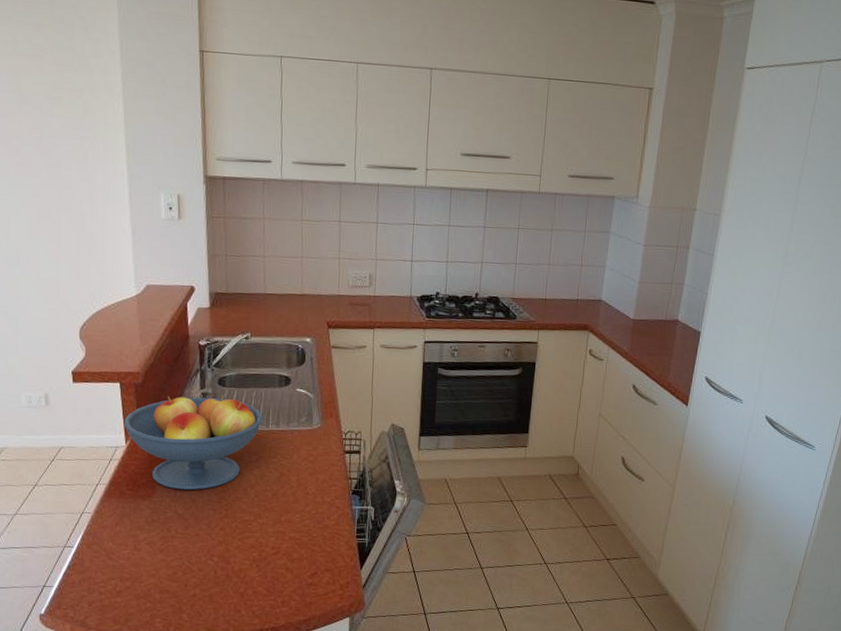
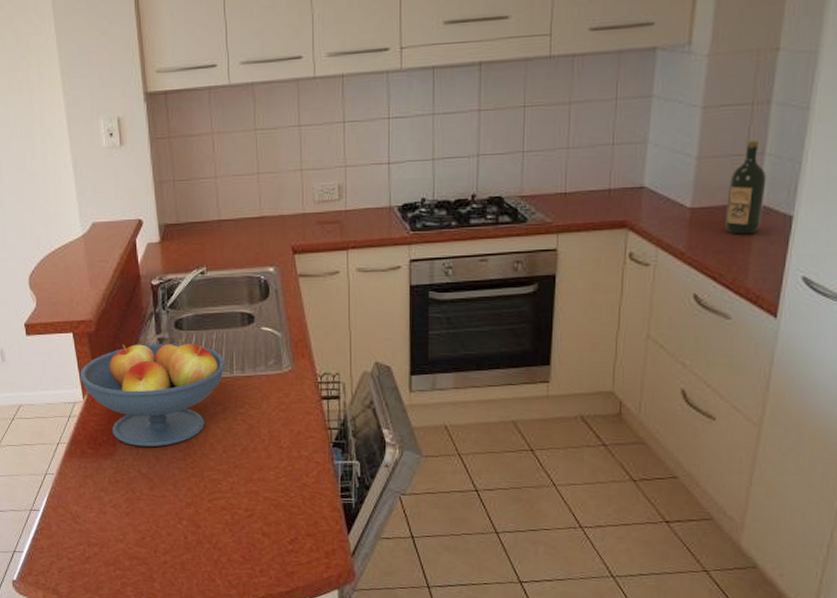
wine bottle: none [656,274,685,343] -> present [725,141,767,235]

